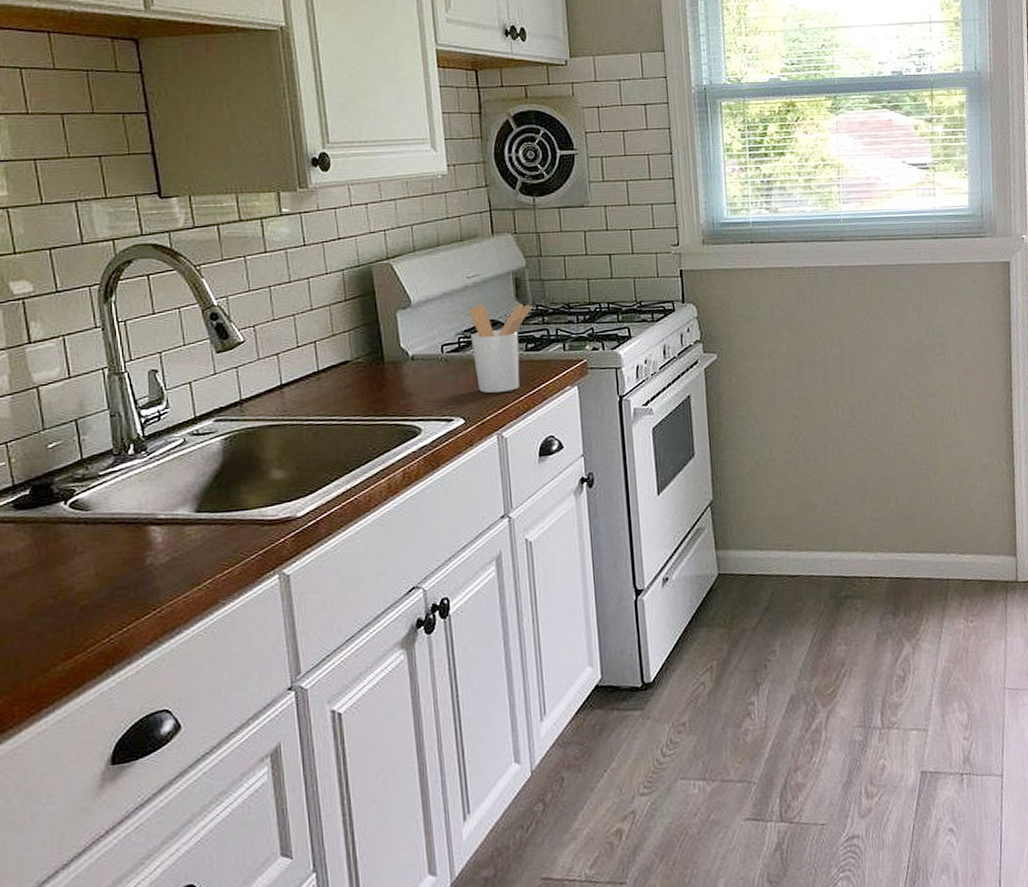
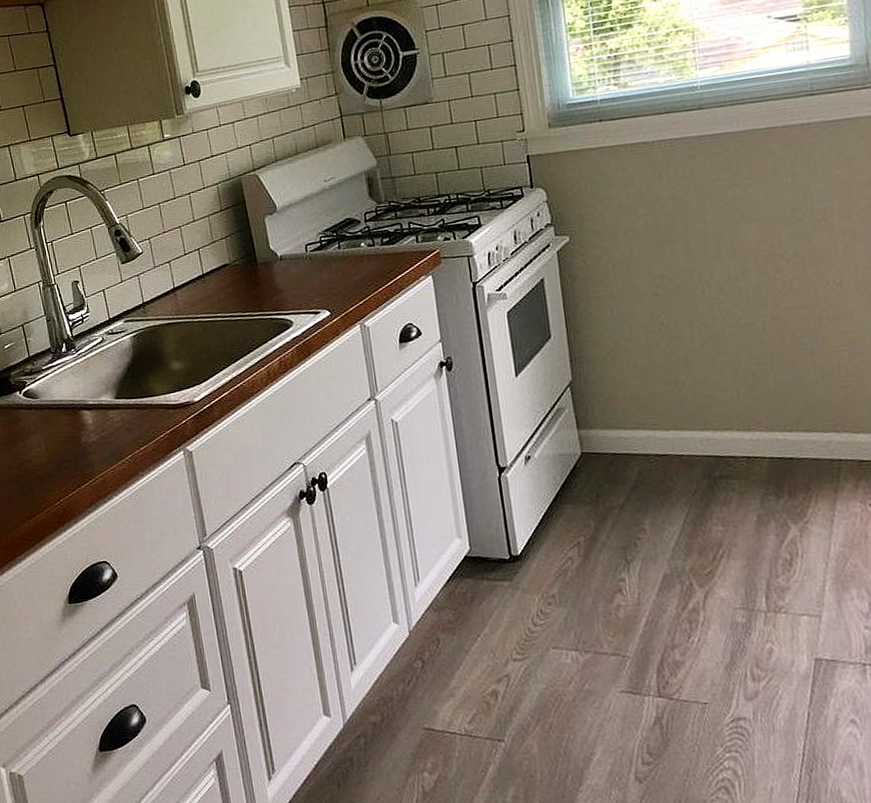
utensil holder: present [469,303,533,394] -> none [328,201,385,287]

